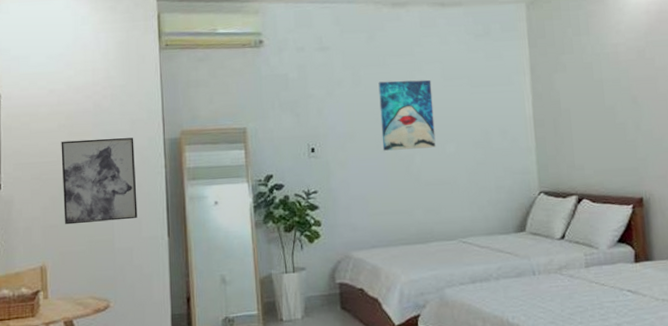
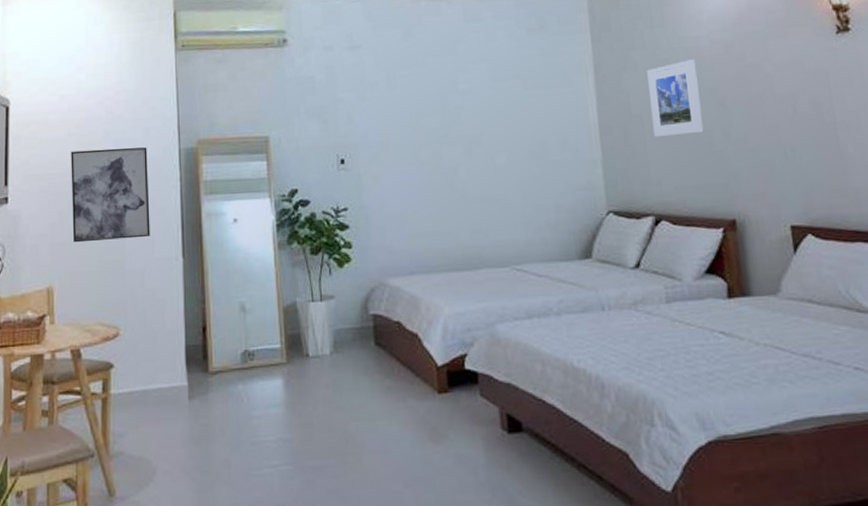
wall art: present [378,80,436,151] -> none [416,81,484,163]
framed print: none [574,63,619,129] -> present [647,59,704,137]

